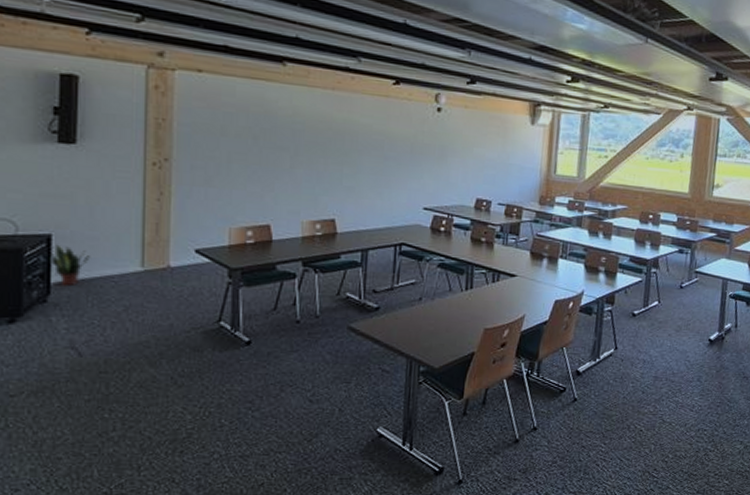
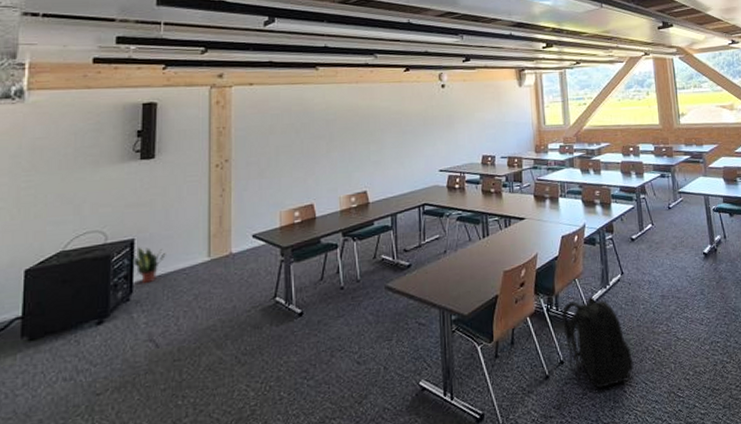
backpack: none [541,368,611,459] -> present [561,297,633,389]

